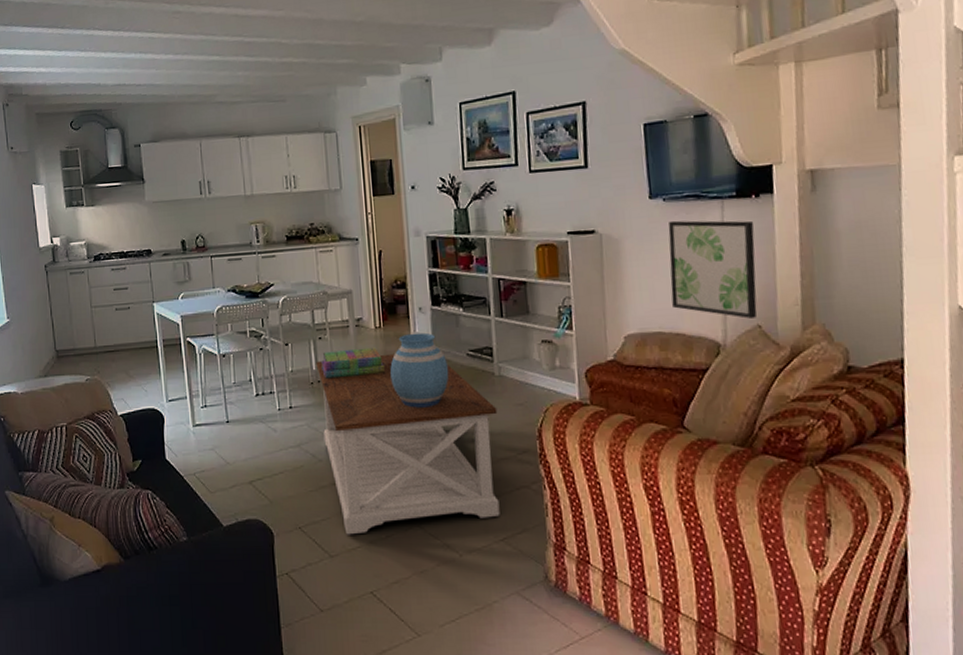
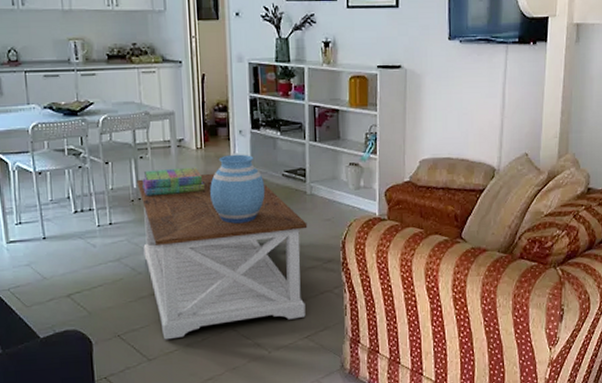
wall art: present [668,220,758,319] -> none [460,60,530,148]

